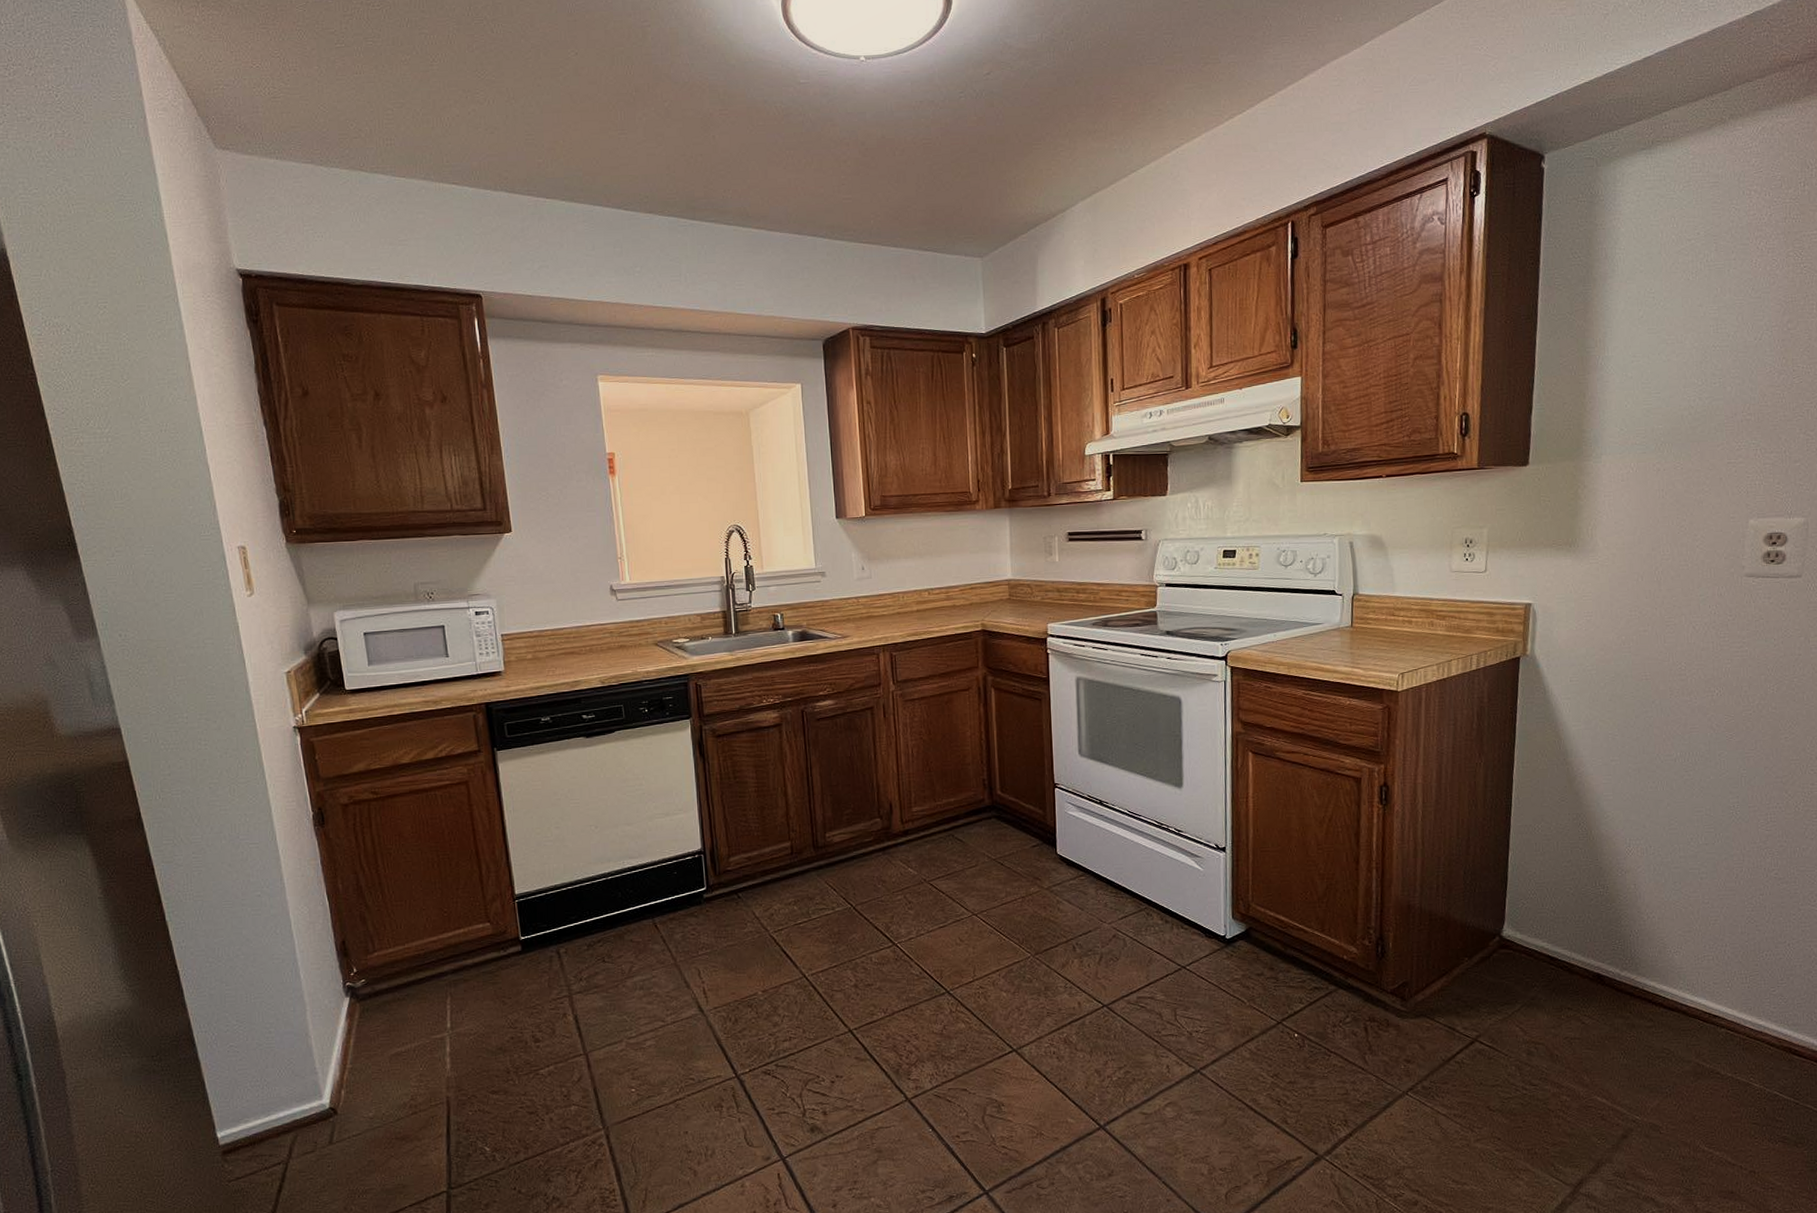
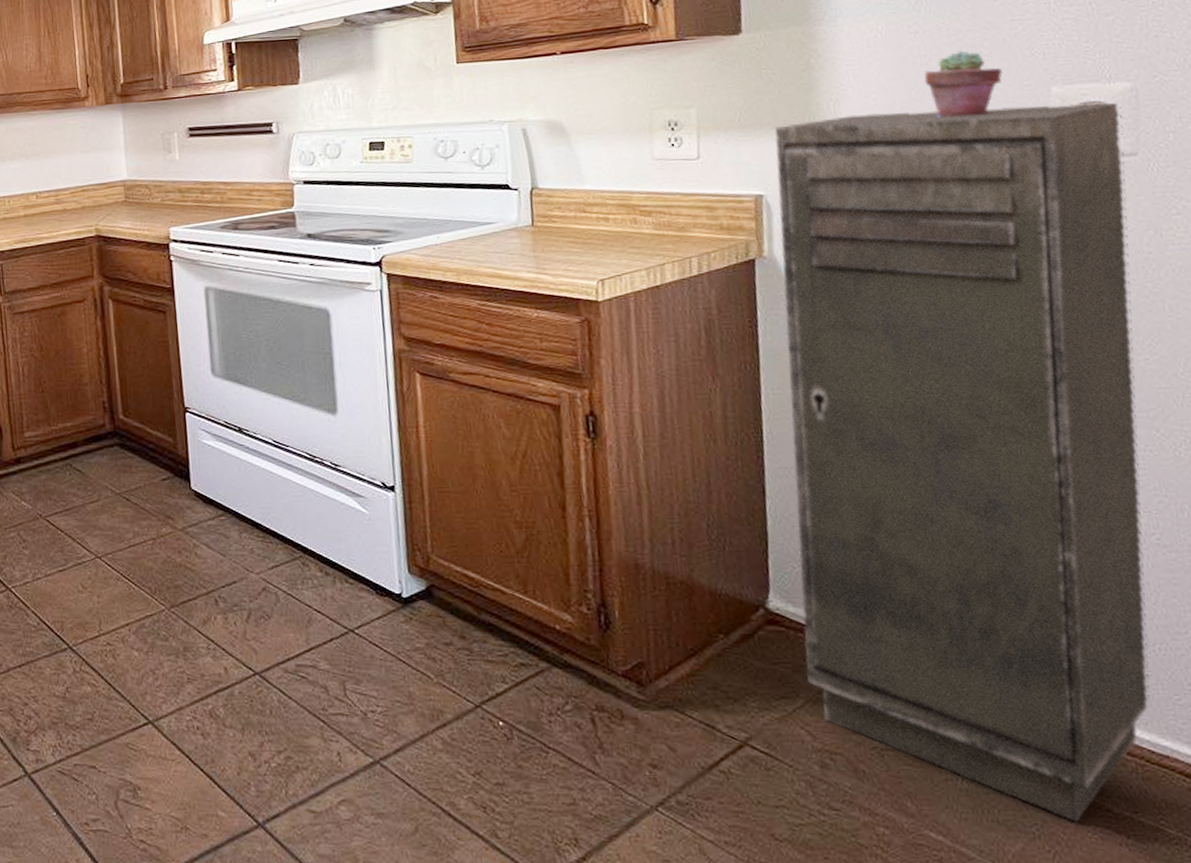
storage cabinet: none [1524,534,1796,1083] -> present [774,102,1150,822]
potted succulent: none [1660,487,1716,542] -> present [924,50,1003,118]

